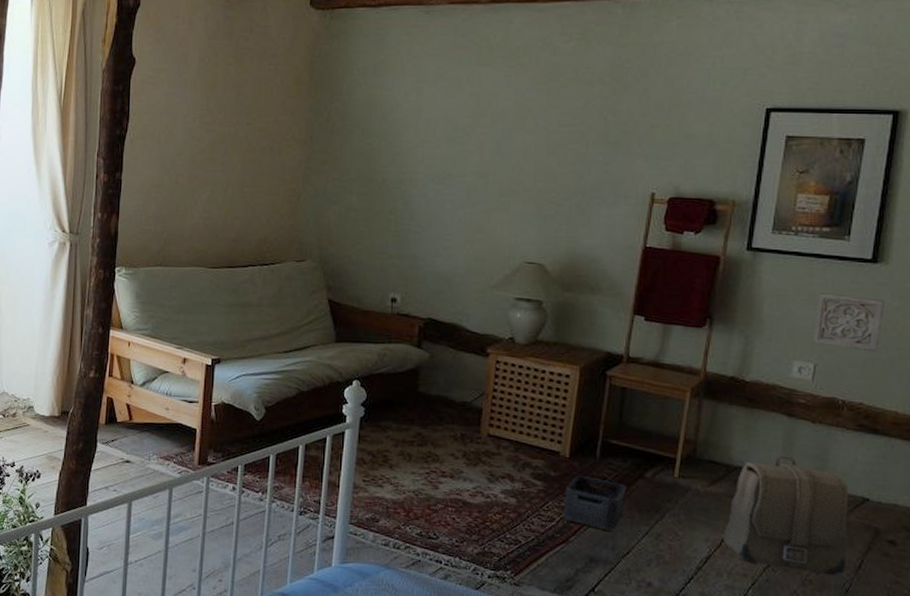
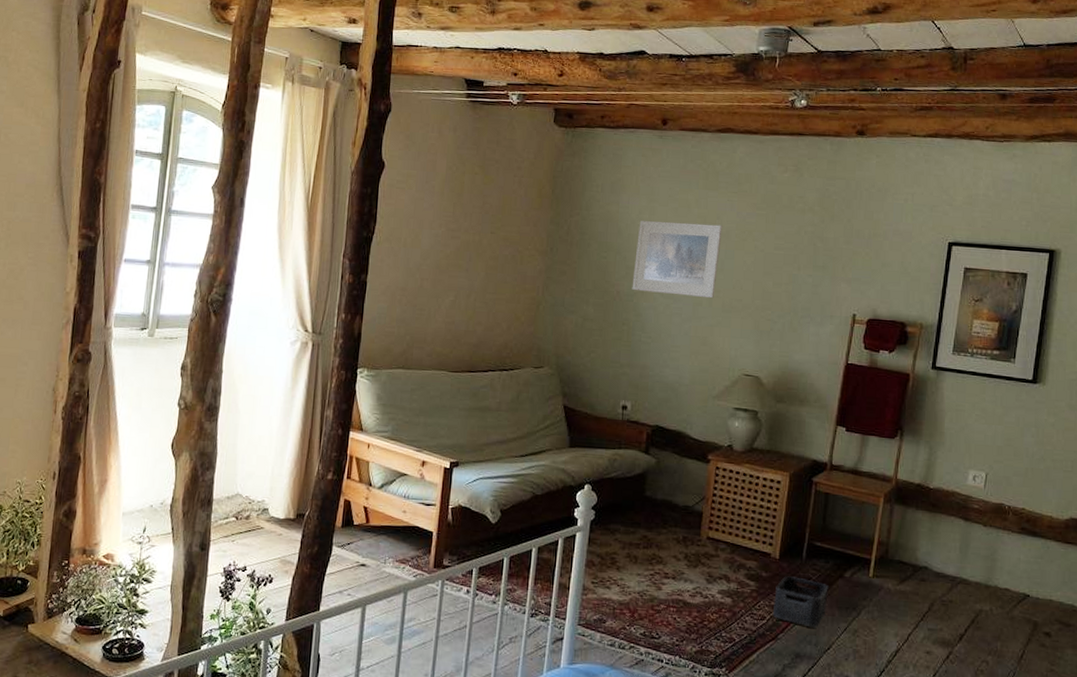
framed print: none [399,102,498,183] -> present [632,221,722,299]
backpack: present [723,454,849,575] -> none [910,555,1013,665]
wall ornament: present [813,293,884,352] -> none [985,409,1042,463]

